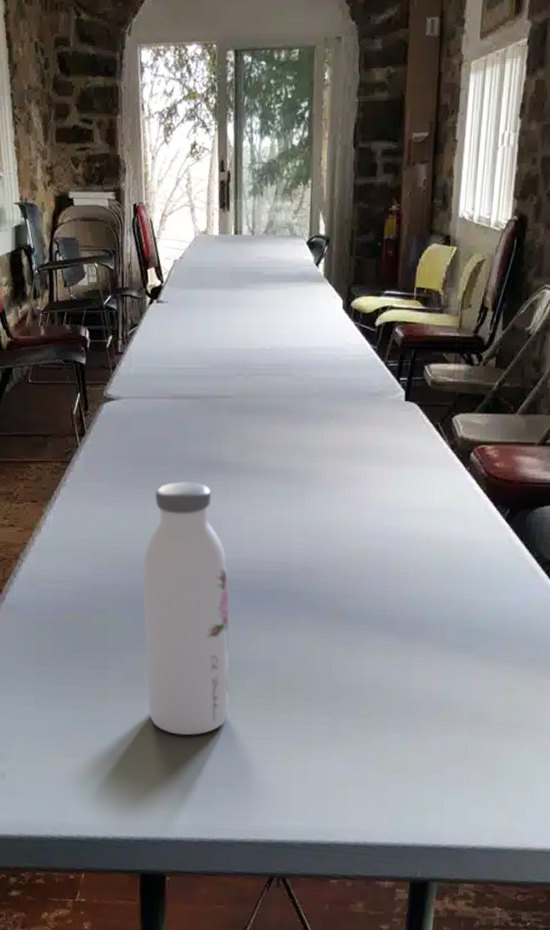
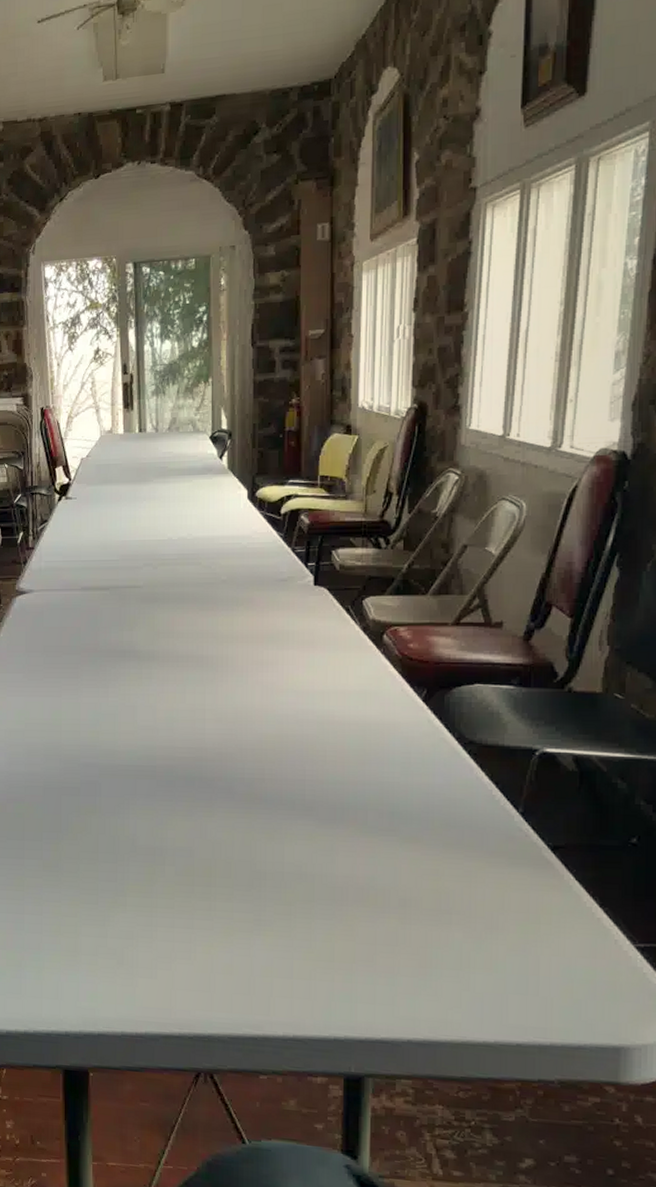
water bottle: present [143,481,230,736] -> none [58,669,149,925]

